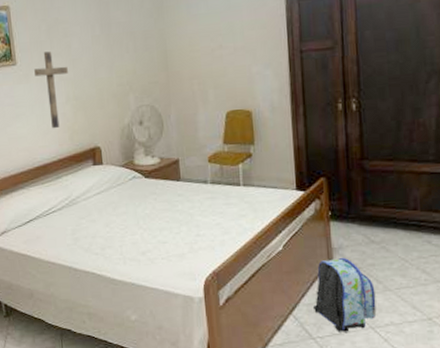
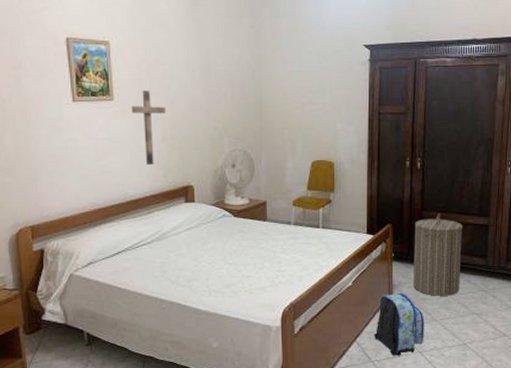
laundry hamper: none [353,163,418,261] -> present [413,214,463,296]

